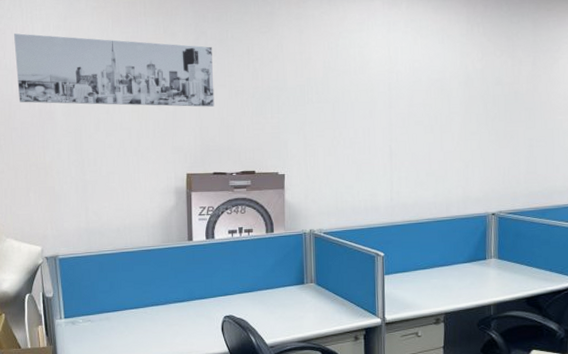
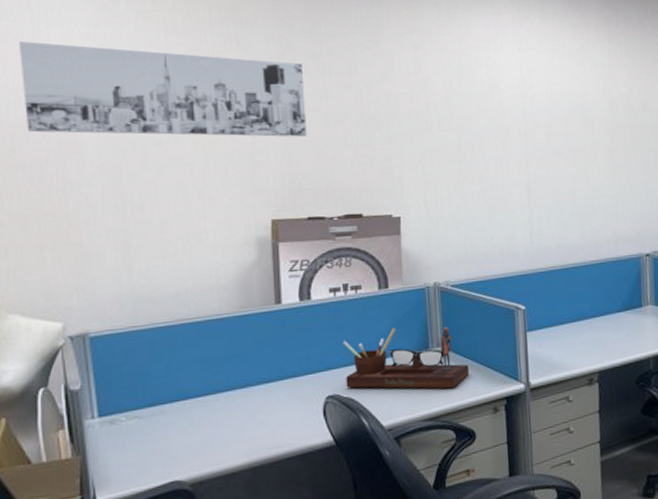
desk organizer: none [237,264,336,318] -> present [342,327,470,389]

